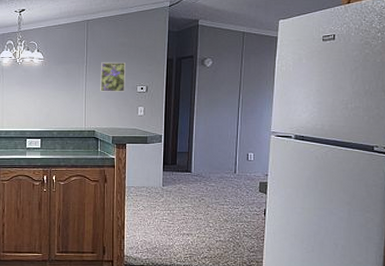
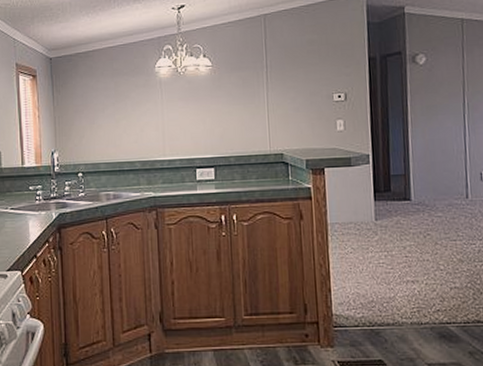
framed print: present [100,62,125,92] -> none [285,65,318,104]

